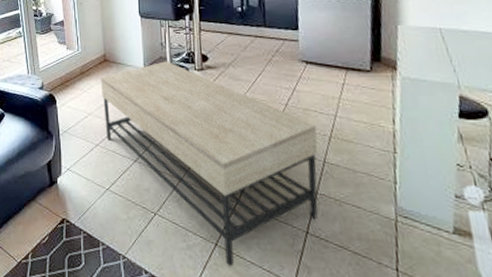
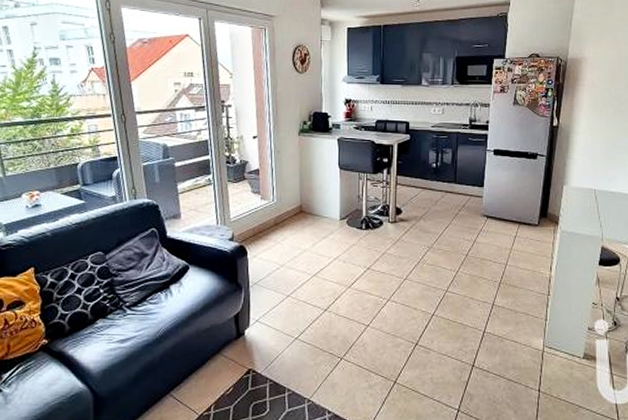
coffee table: present [100,61,318,267] -> none [295,213,490,401]

